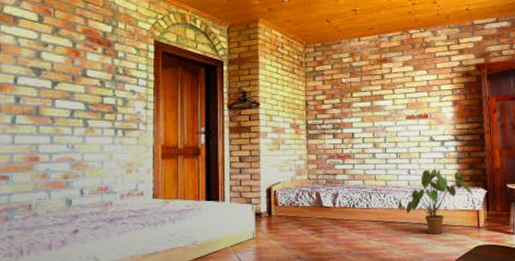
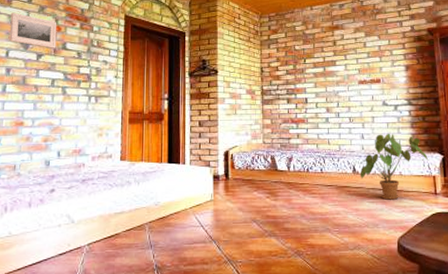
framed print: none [17,33,75,75] -> present [9,12,57,48]

